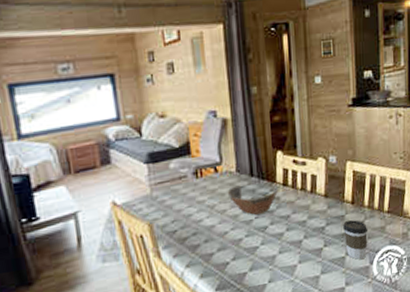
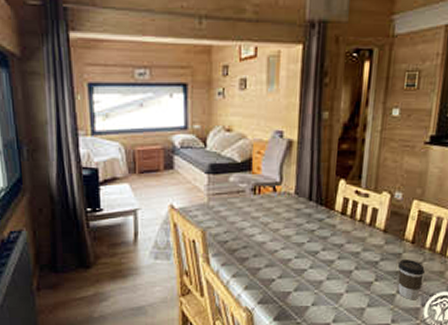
bowl: present [227,185,278,215] -> none [283,207,335,238]

